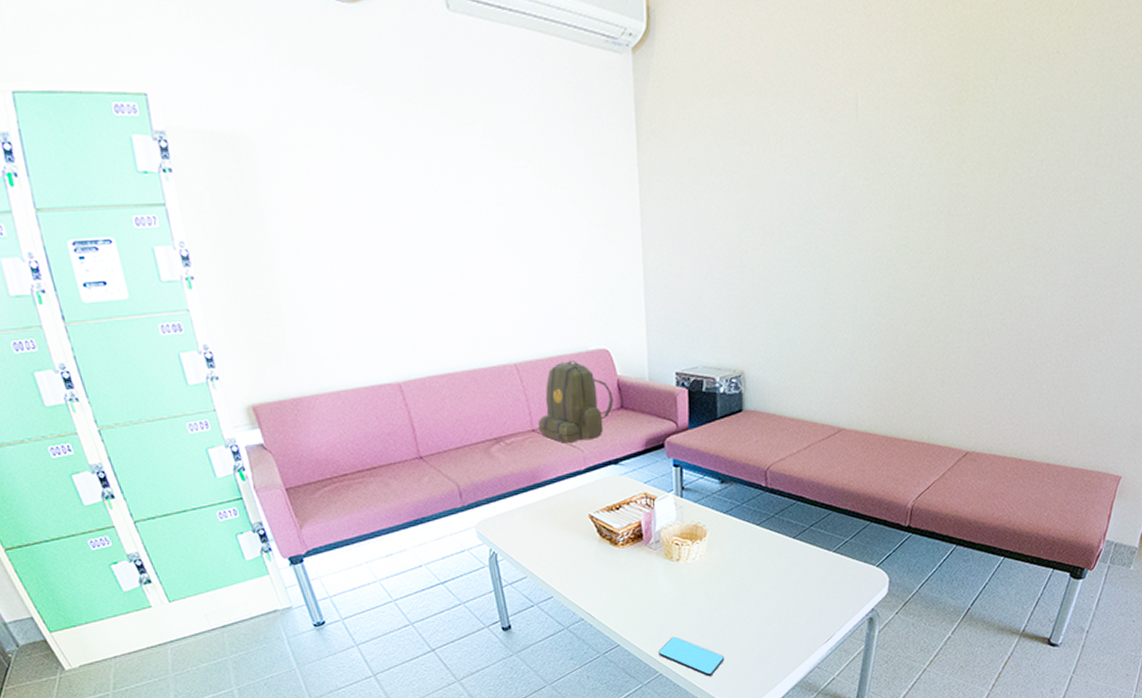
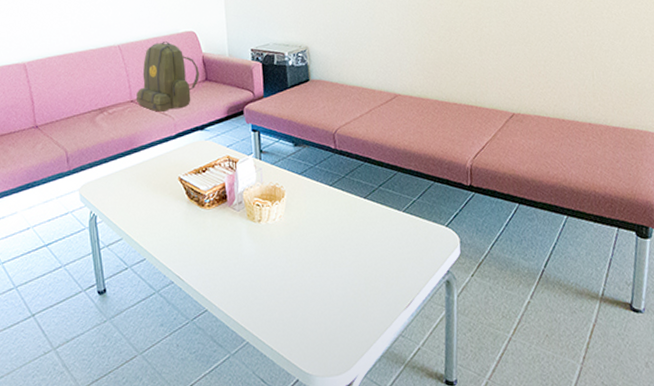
mobile phone: present [658,636,725,676] -> none [244,301,309,345]

